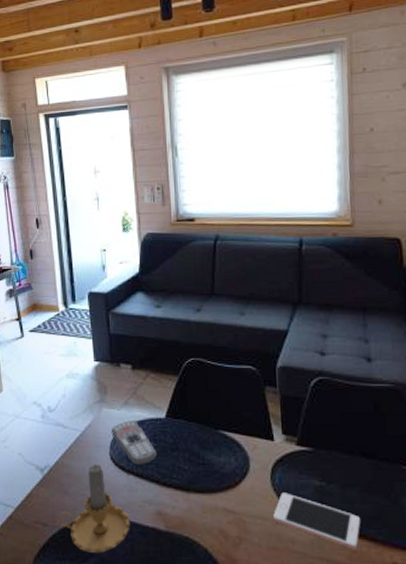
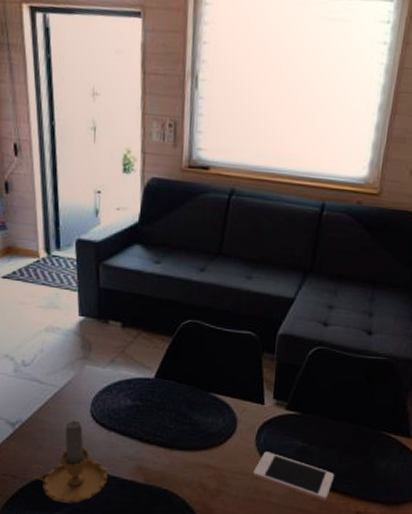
remote control: present [111,420,156,466] -> none [94,379,142,424]

